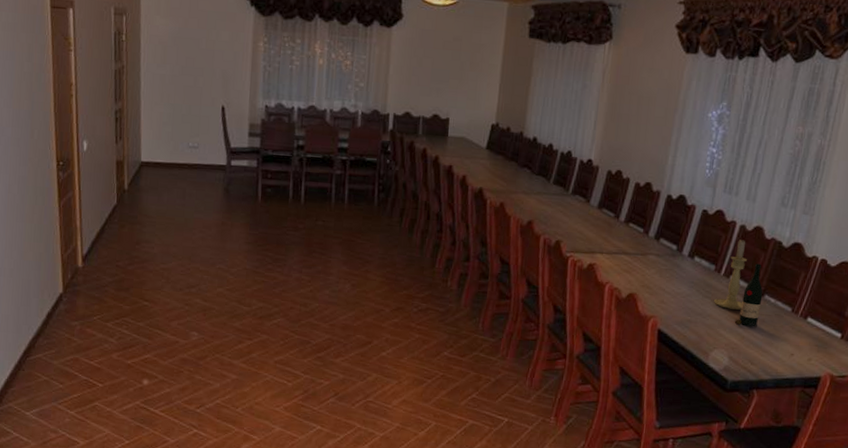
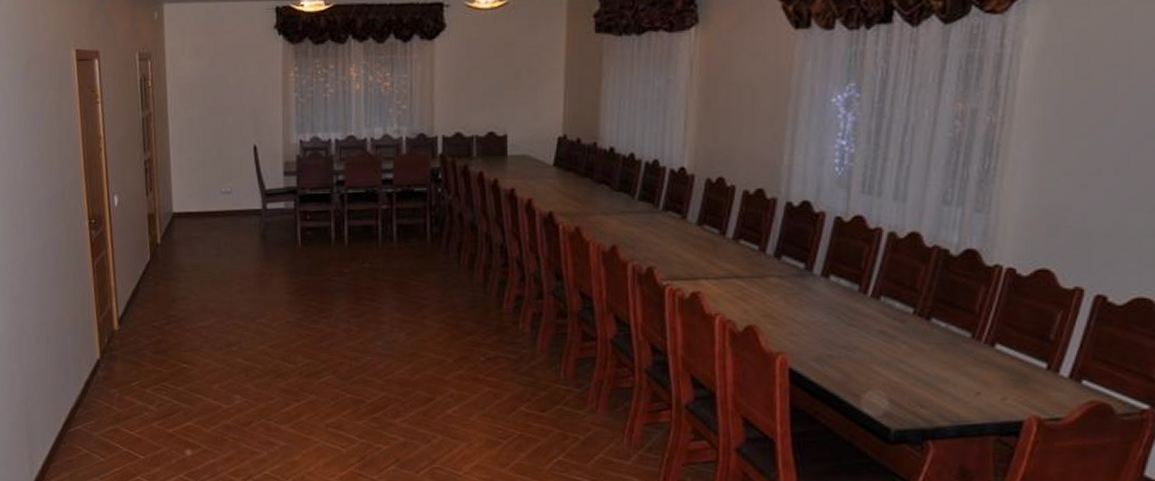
candle holder: present [714,240,748,310] -> none [862,250,903,339]
wine bottle: present [734,263,763,329] -> none [892,279,929,362]

